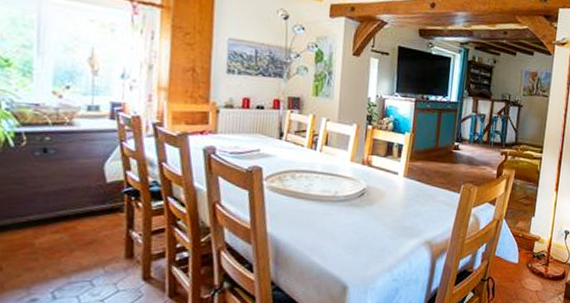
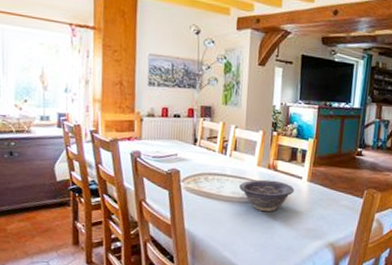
decorative bowl: none [329,176,390,210] -> present [238,179,295,212]

